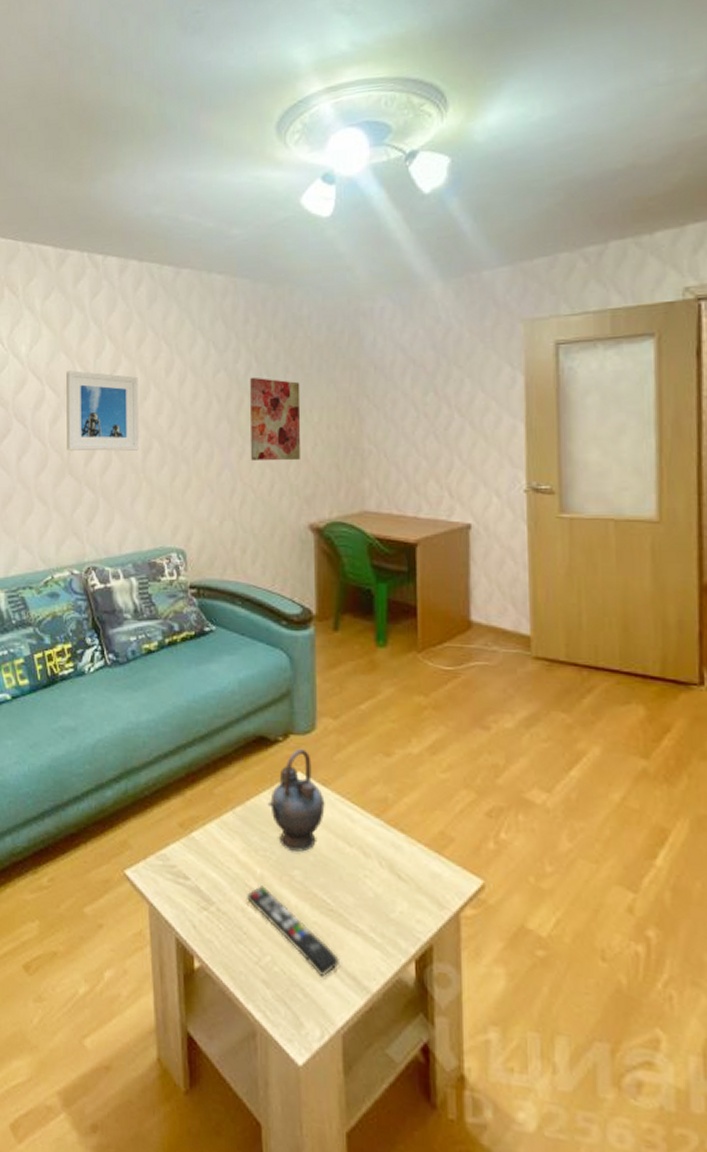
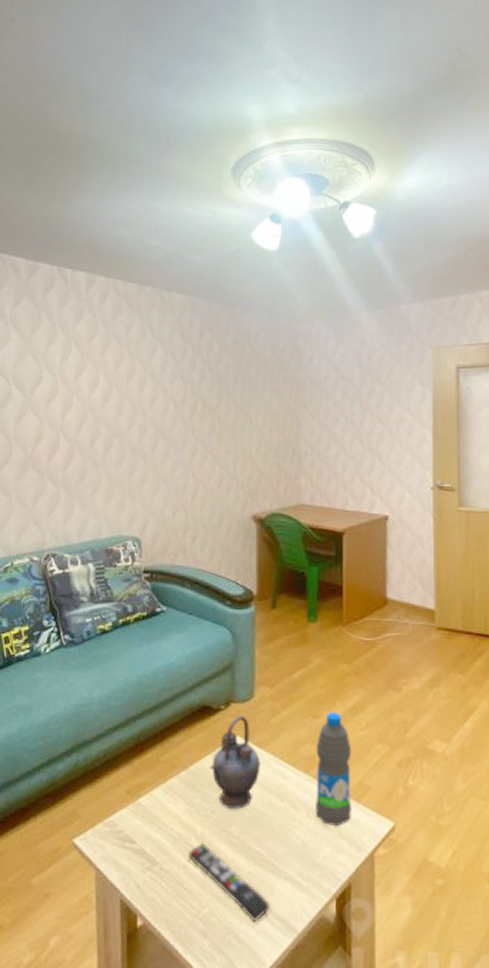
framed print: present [66,370,139,451] -> none [31,372,101,447]
wall art: present [250,377,301,461] -> none [201,385,248,459]
water bottle: none [388,750,432,880] -> present [315,712,352,827]

